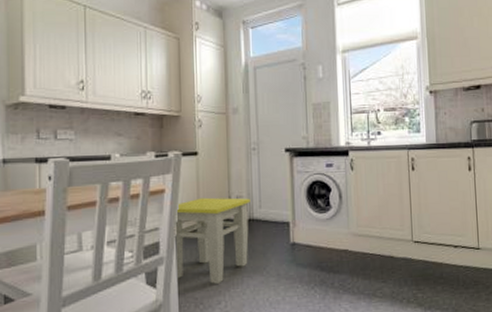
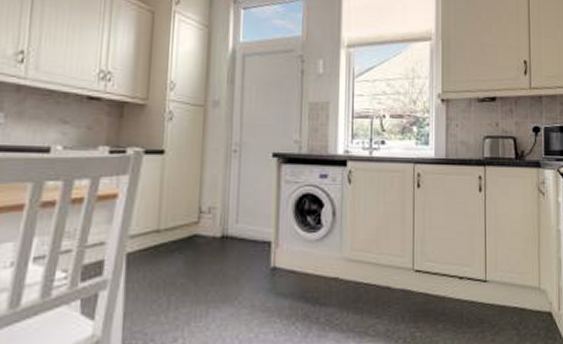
stool: present [176,197,250,284] -> none [124,207,226,316]

